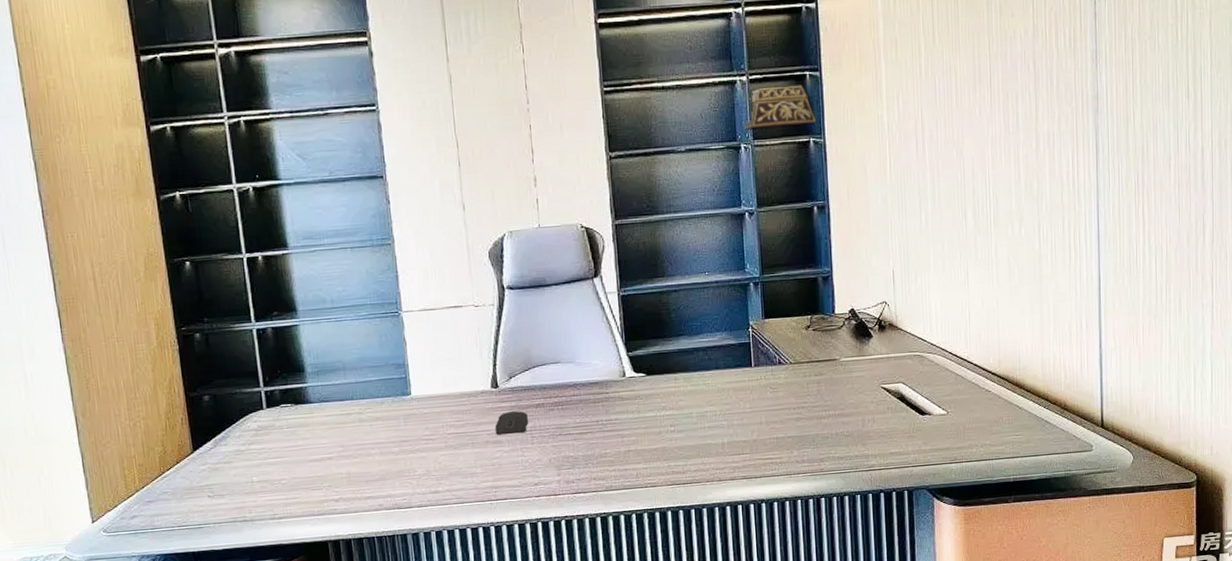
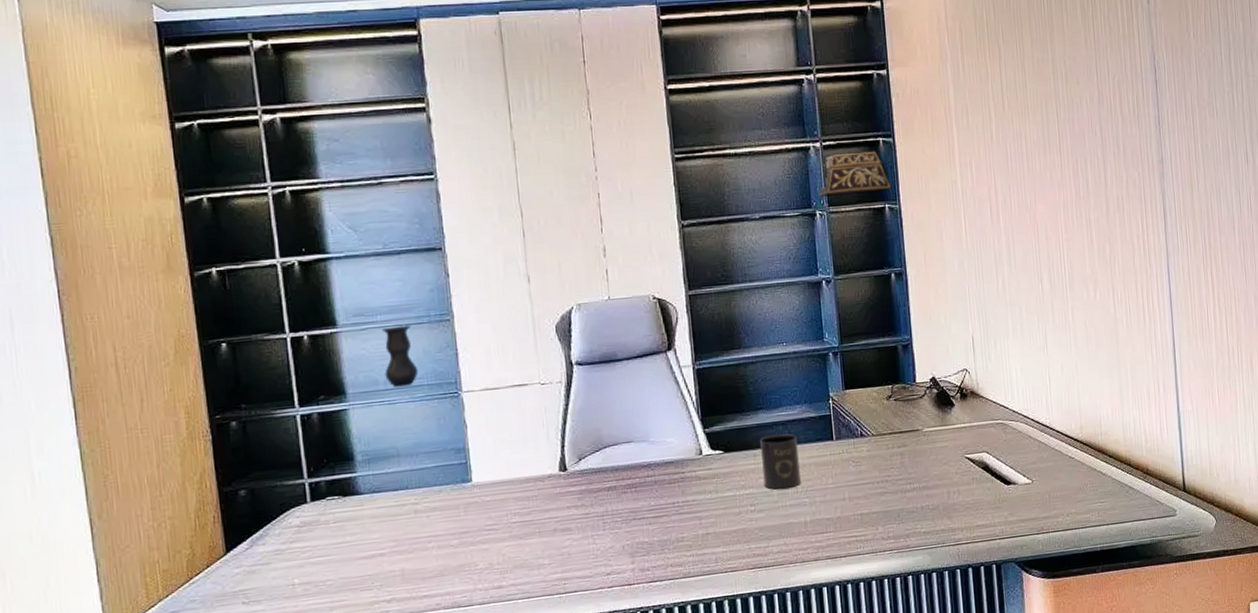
vase: none [329,248,362,307] -> present [382,325,419,388]
computer mouse: present [495,411,528,435] -> none [563,495,599,522]
mug: none [681,359,719,413] -> present [760,433,801,490]

